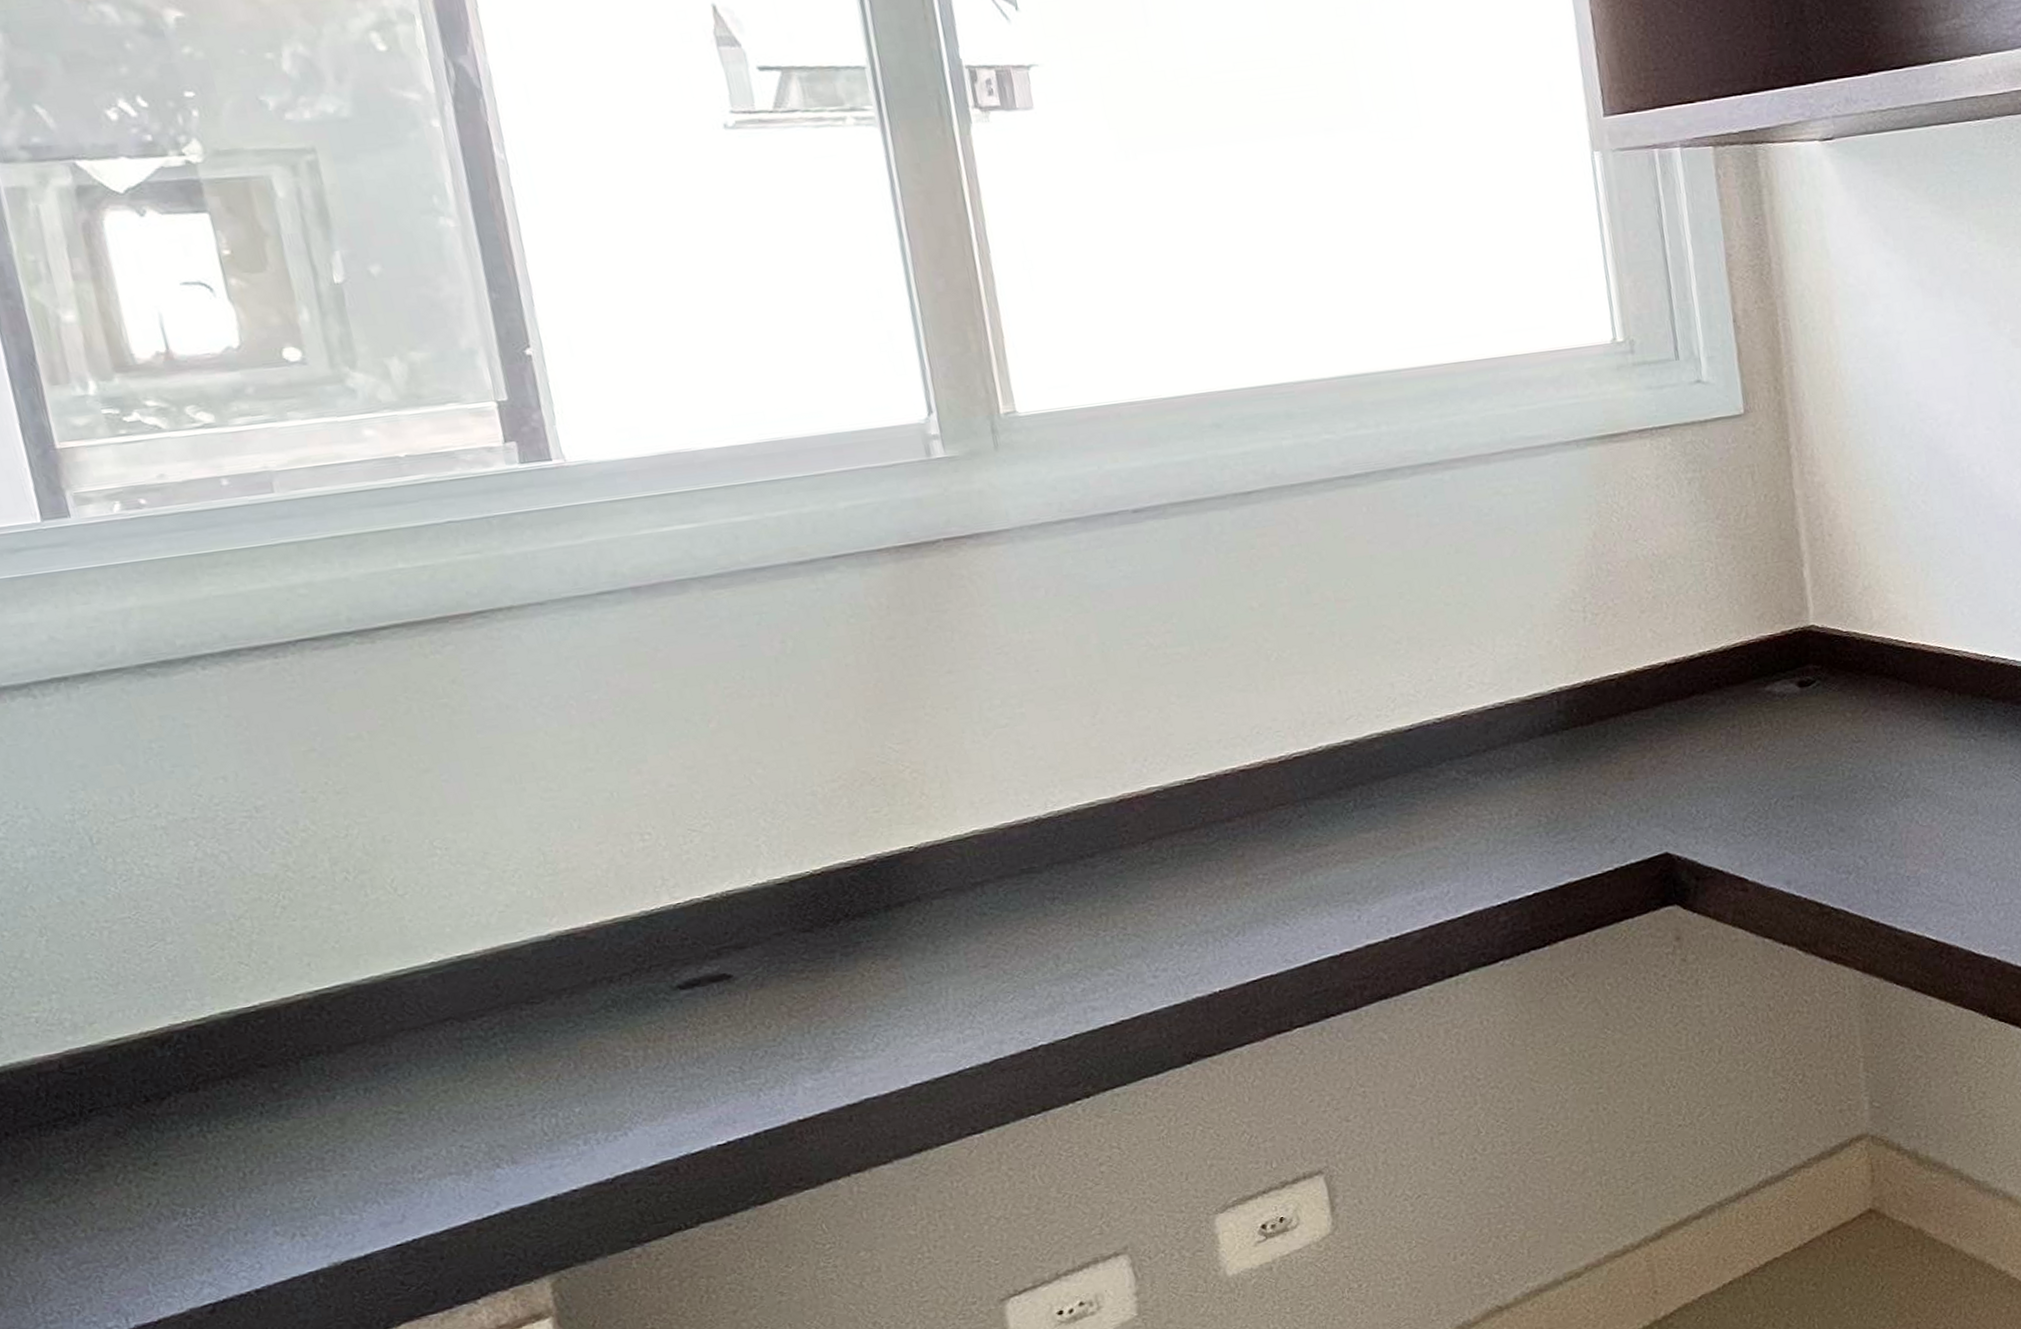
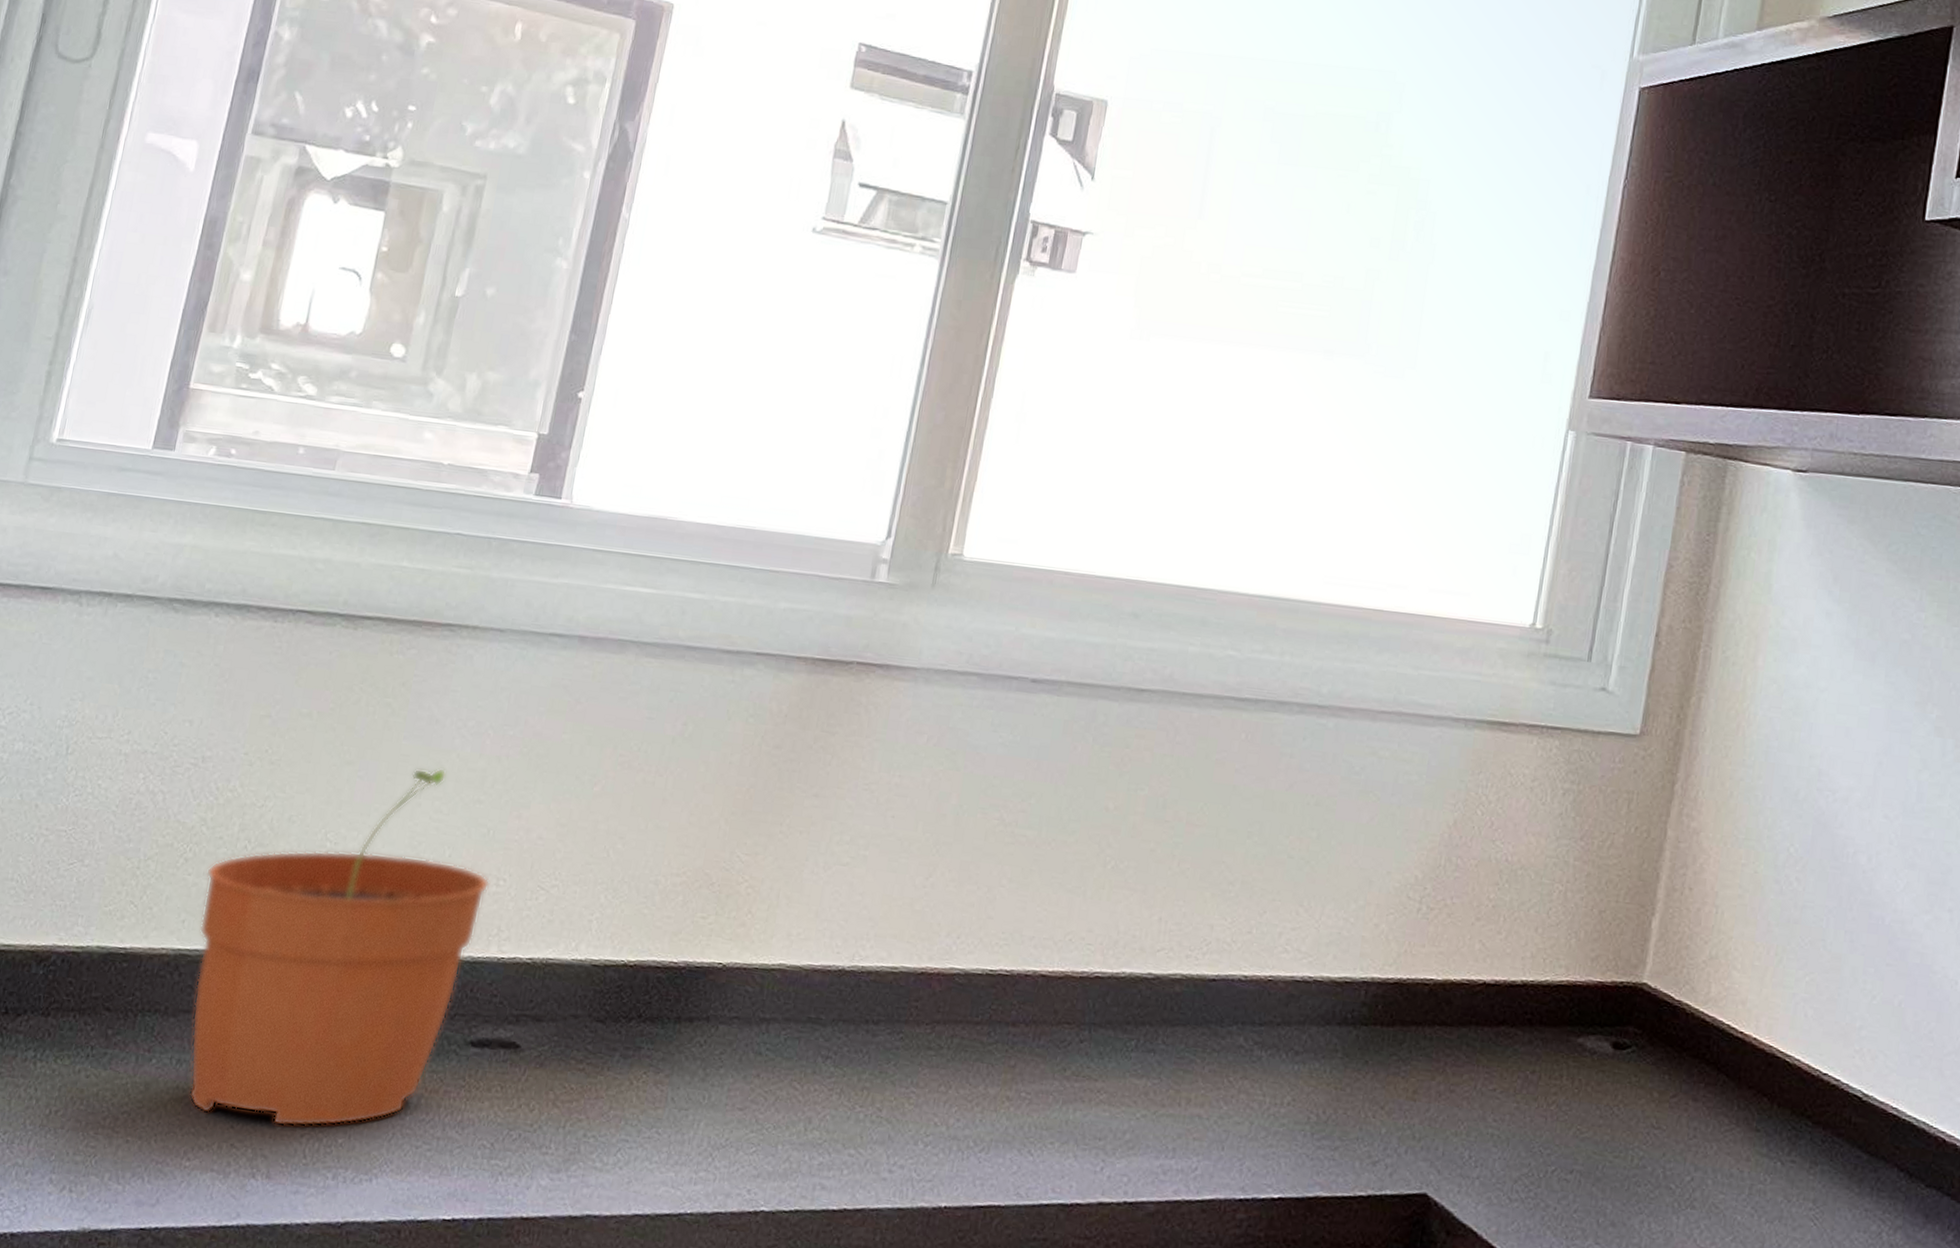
plant pot: none [312,749,643,1128] -> present [189,768,490,1127]

